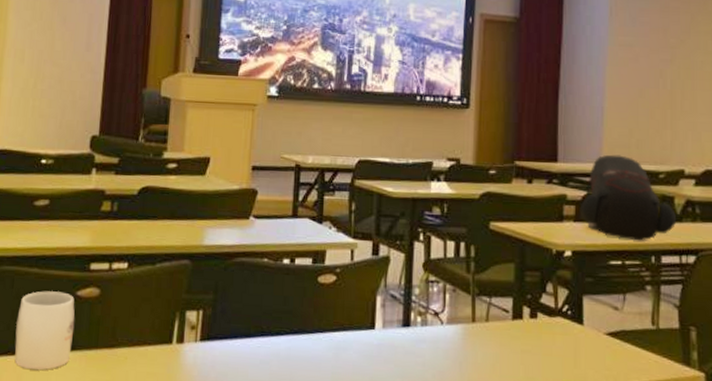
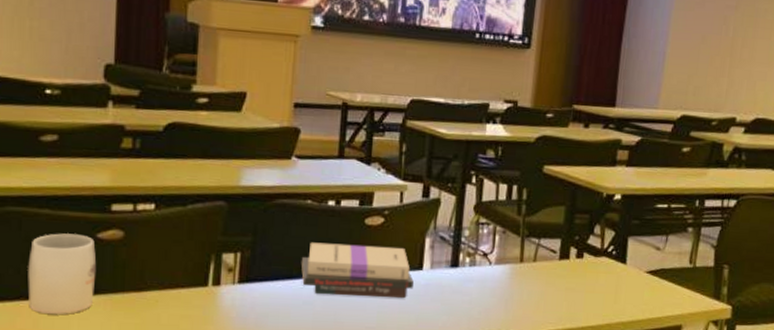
books: none [258,300,366,358] -> present [301,242,414,298]
backpack: present [579,154,677,240] -> none [632,100,724,185]

